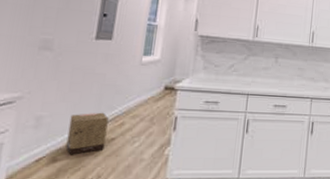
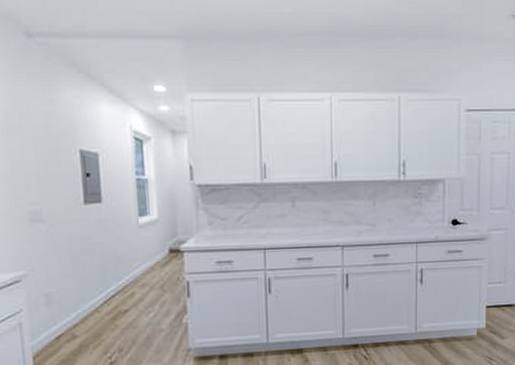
cardboard box: present [65,112,109,155] -> none [78,283,120,330]

